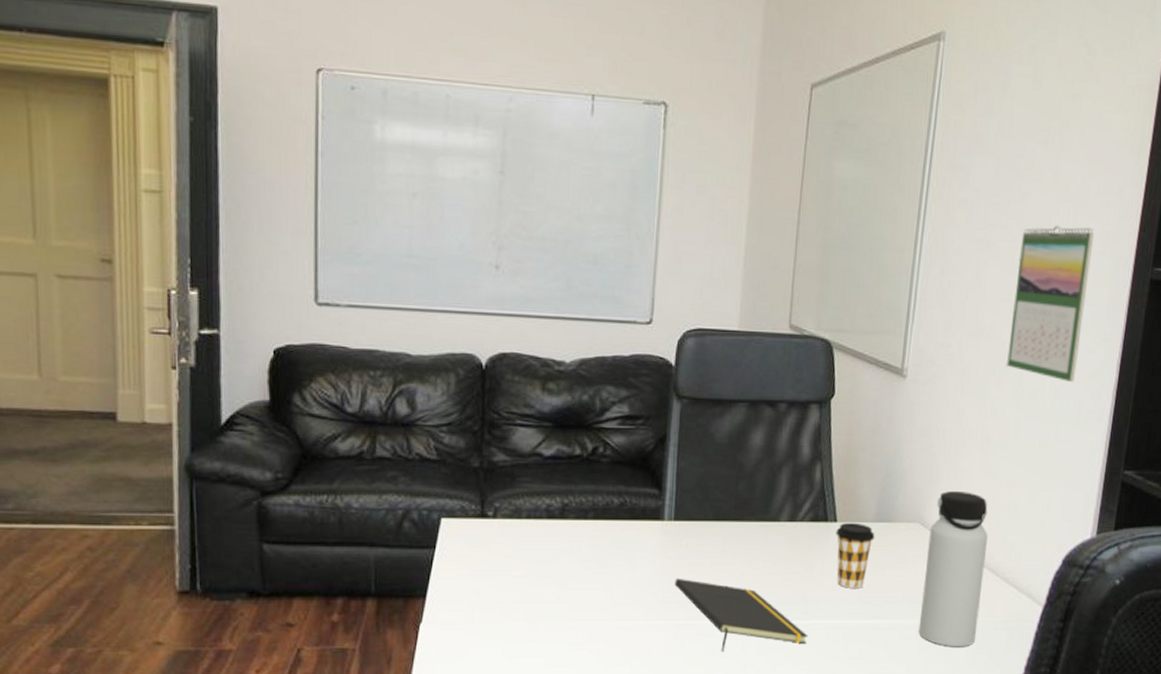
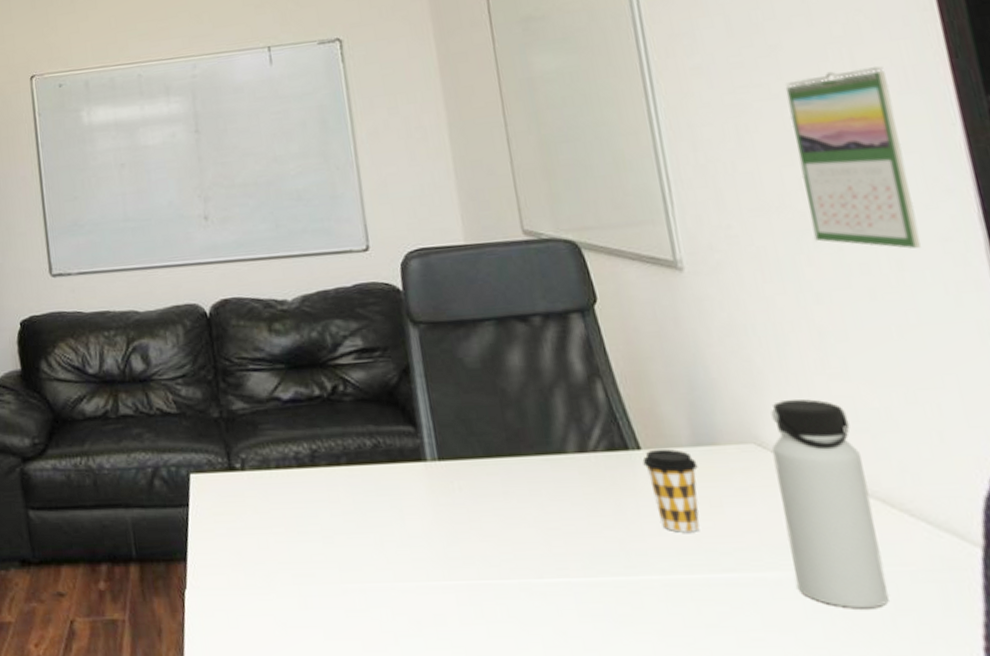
notepad: present [674,578,808,653] -> none [454,528,641,620]

